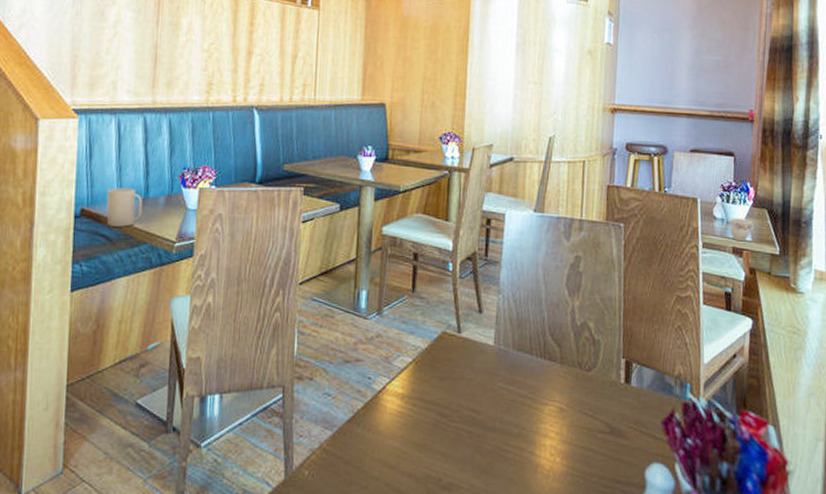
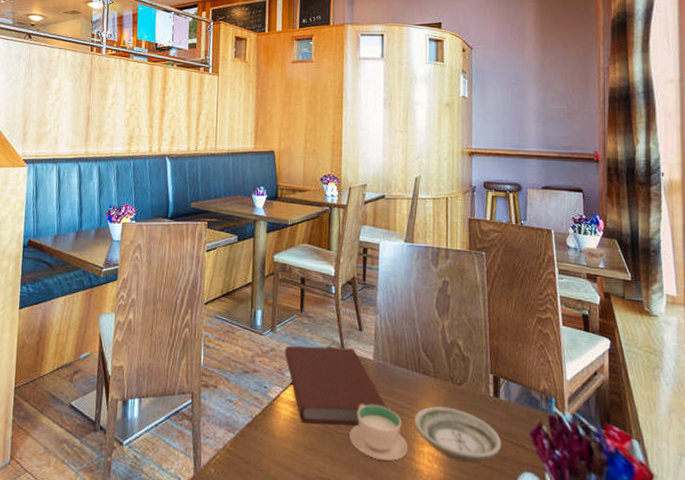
mug: present [106,188,143,227] -> none [48,223,78,255]
book: none [392,330,507,418] -> present [284,345,387,425]
cup: none [464,394,529,456] -> present [350,404,408,462]
saucer: none [536,395,631,454] -> present [414,406,502,462]

